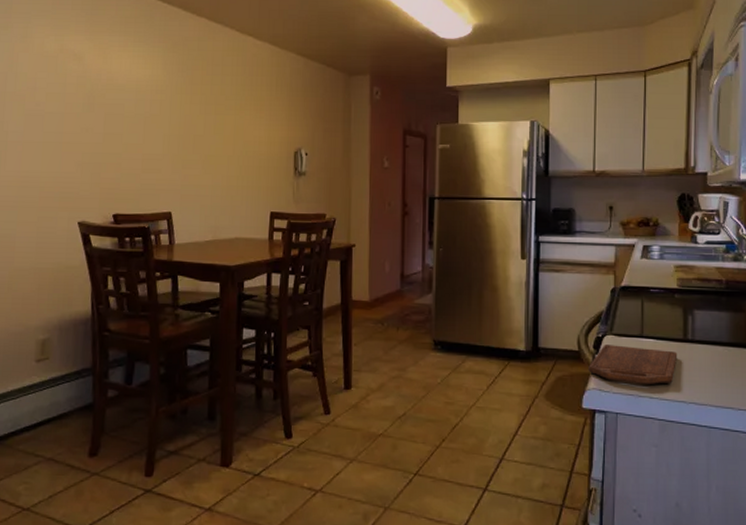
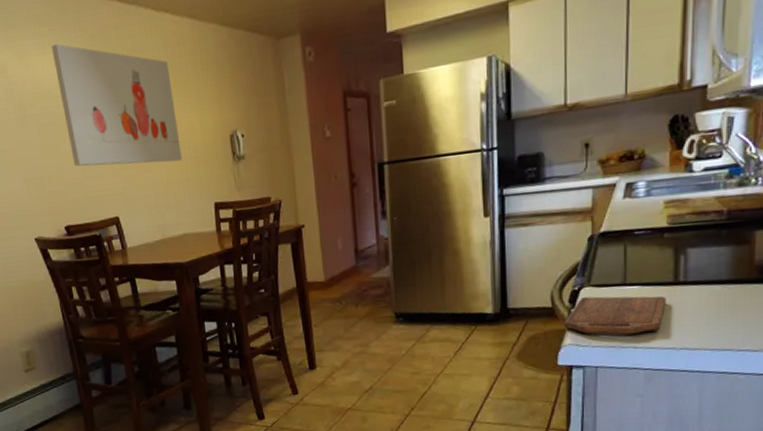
wall art: none [133,44,245,168] -> present [51,43,182,167]

